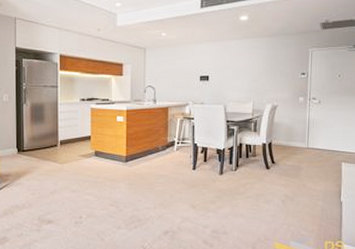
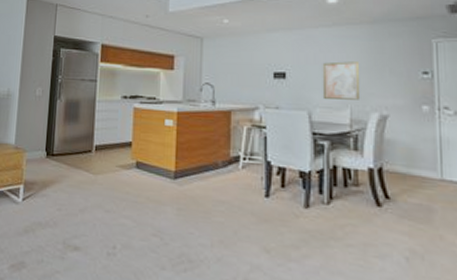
wall art: none [234,66,261,96] -> present [322,61,361,100]

